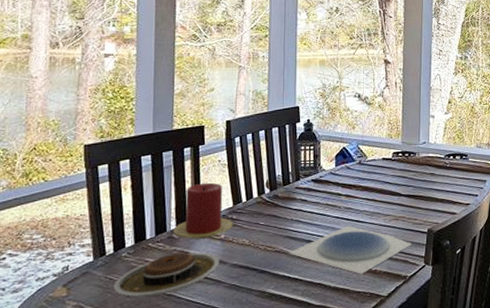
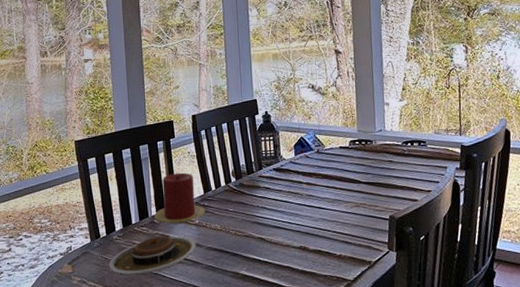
plate: present [288,225,411,274] -> none [257,212,374,259]

